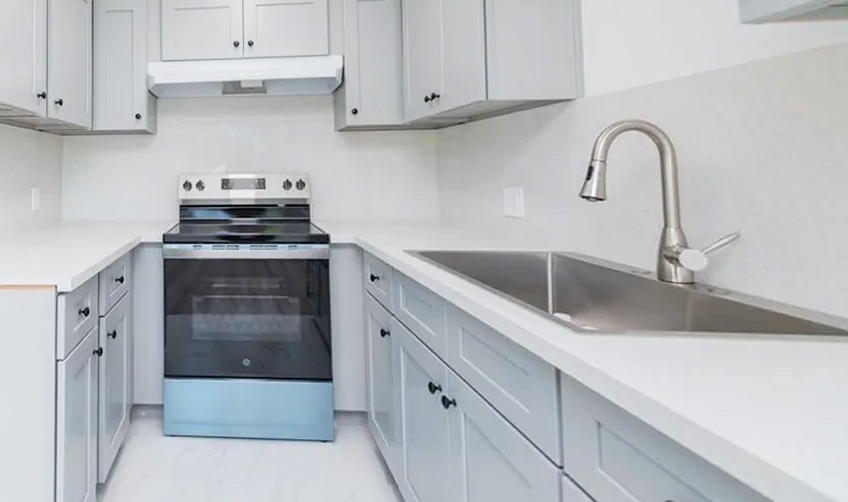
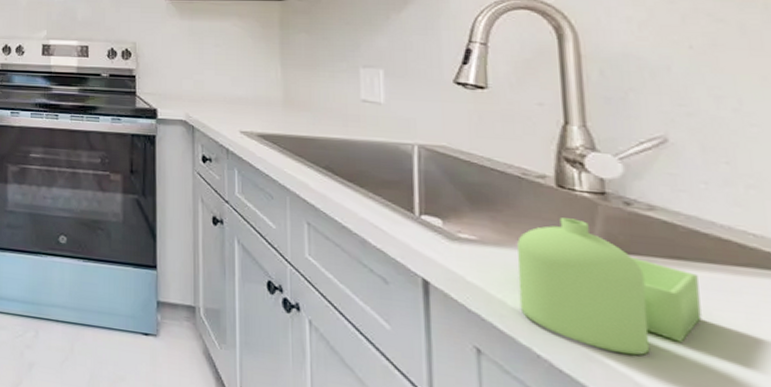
soap dispenser: none [628,306,762,414] -> present [517,217,702,356]

